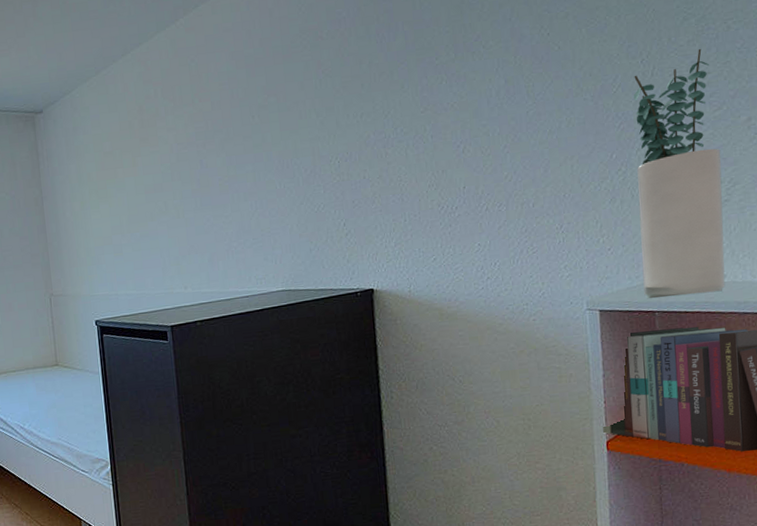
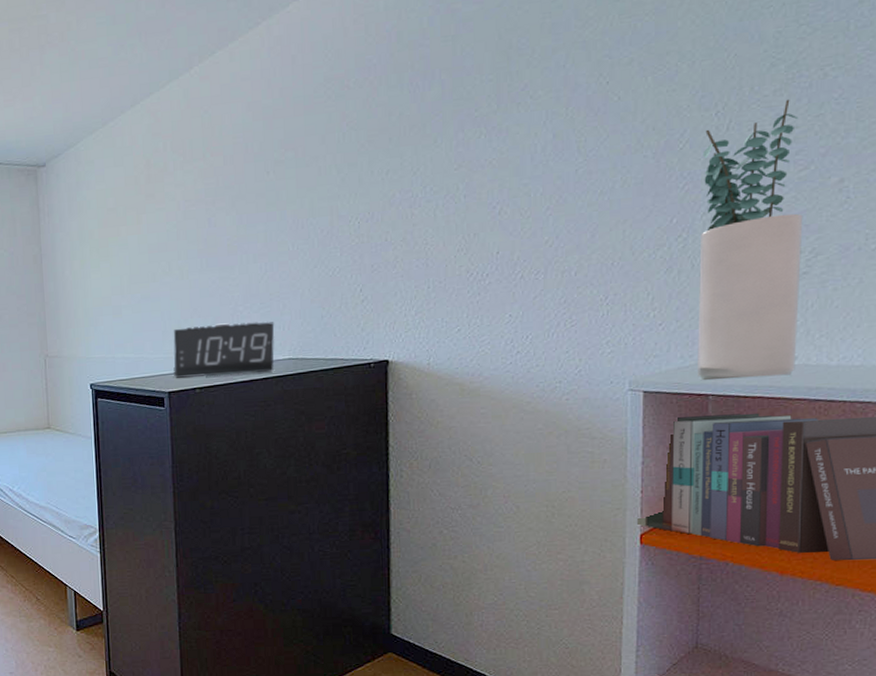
alarm clock: none [172,256,269,312] -> present [173,322,275,378]

